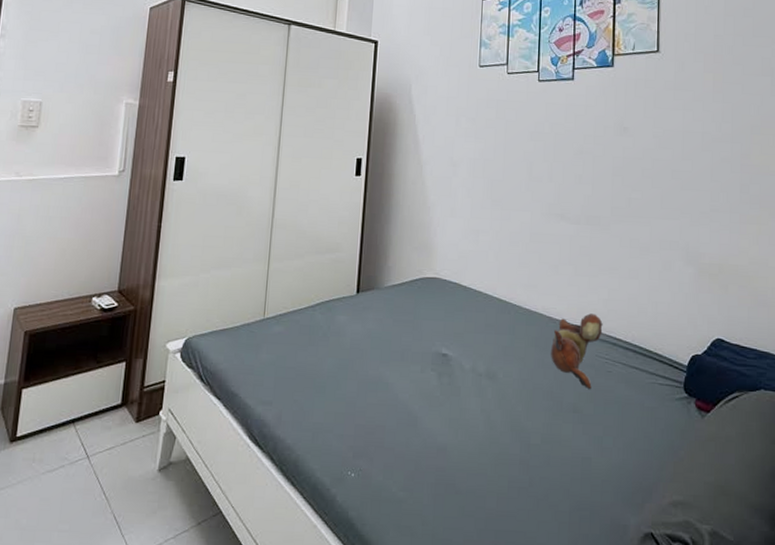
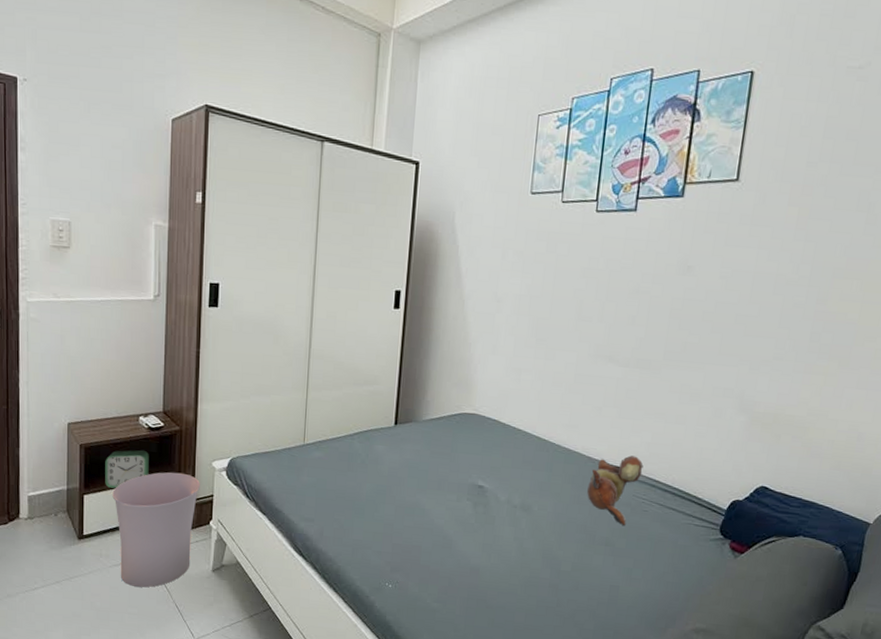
alarm clock: none [47,333,99,379] -> present [105,449,149,488]
waste bin: none [53,357,152,497] -> present [112,472,200,588]

